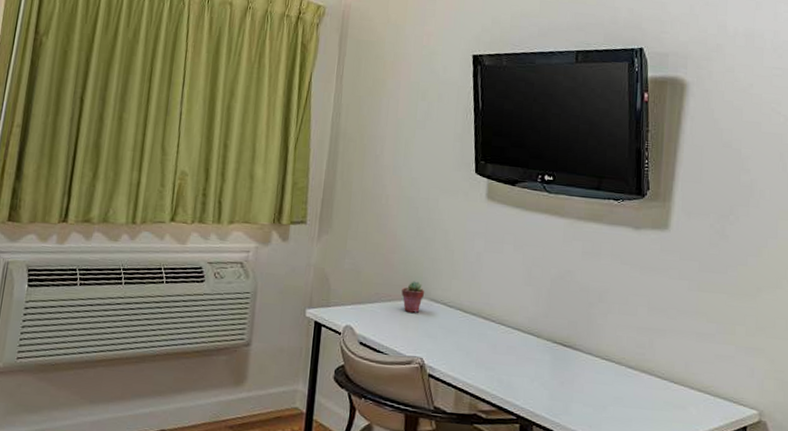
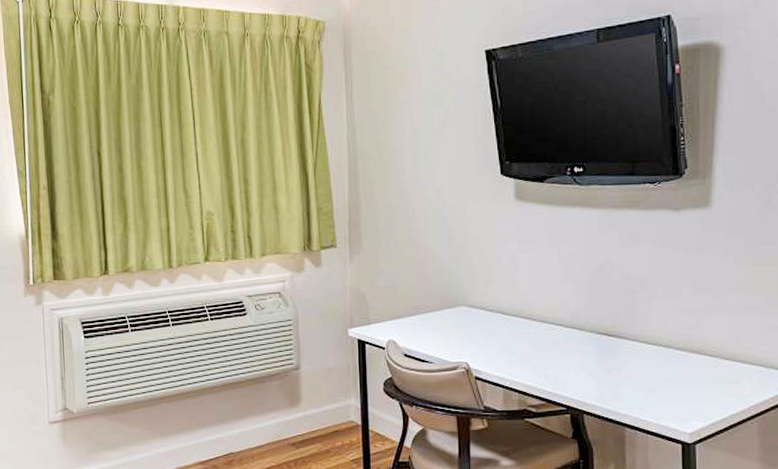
potted succulent: present [401,281,425,313] -> none [439,290,463,321]

